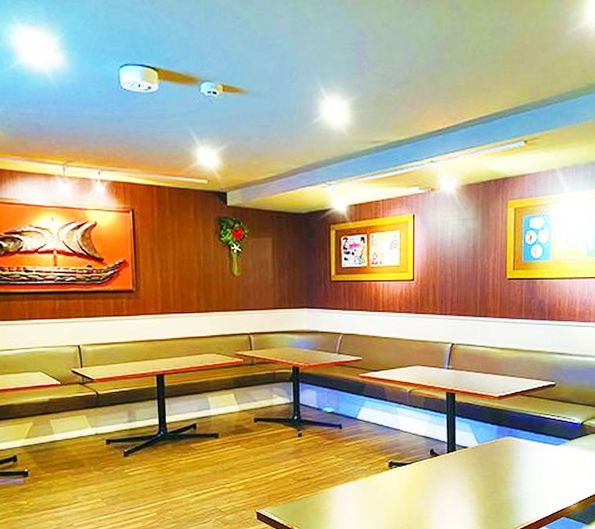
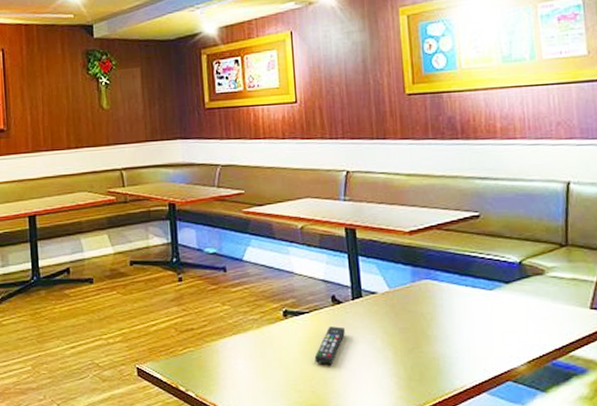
remote control: none [412,475,439,507] -> present [314,326,345,365]

